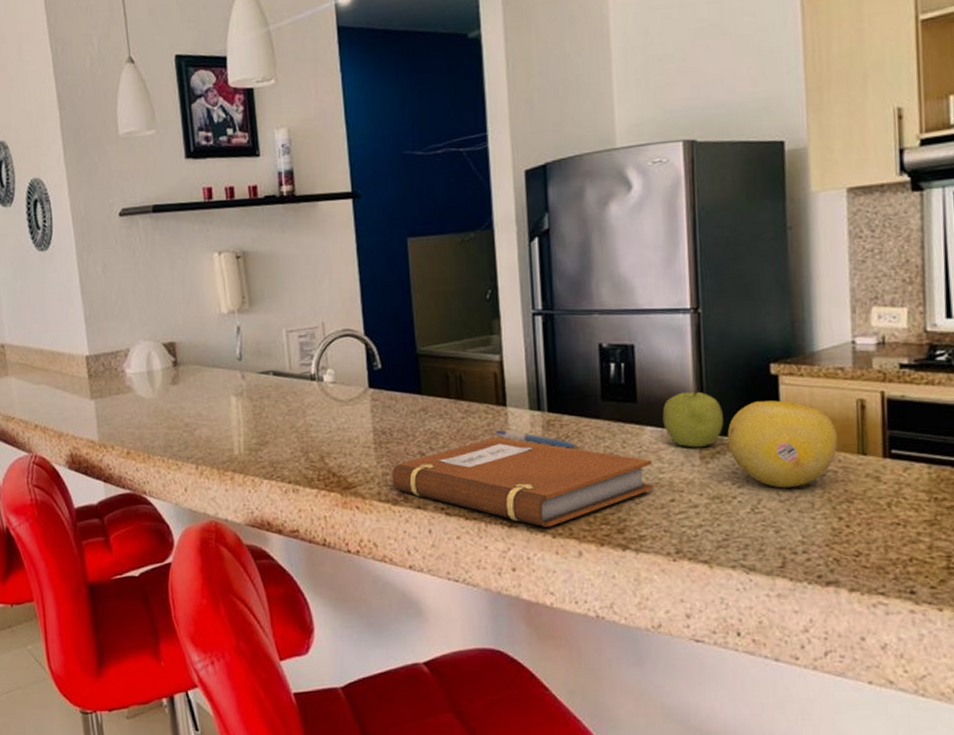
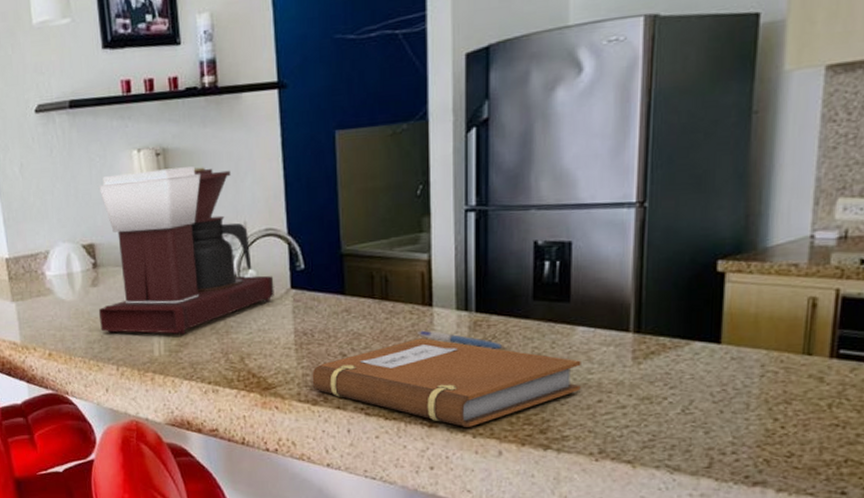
coffee maker: none [178,269,353,434] -> present [98,166,274,335]
fruit: present [662,390,723,448] -> none [596,289,661,349]
fruit: present [727,400,838,489] -> none [663,299,782,389]

